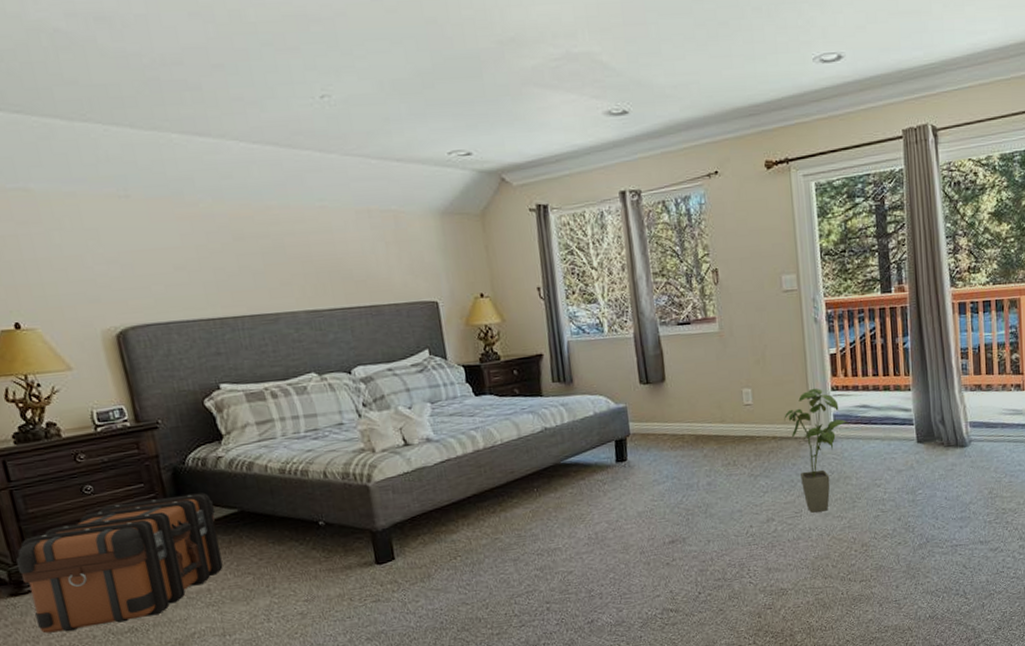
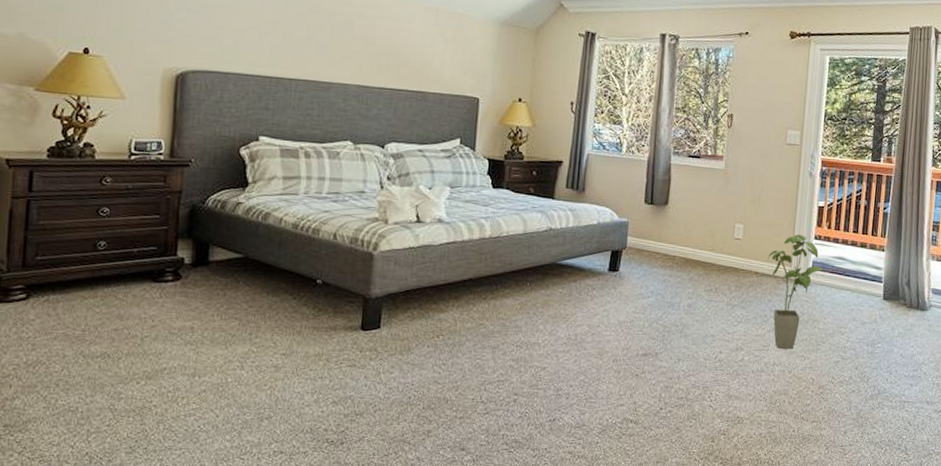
suitcase: present [16,493,223,634] -> none [11,230,220,347]

